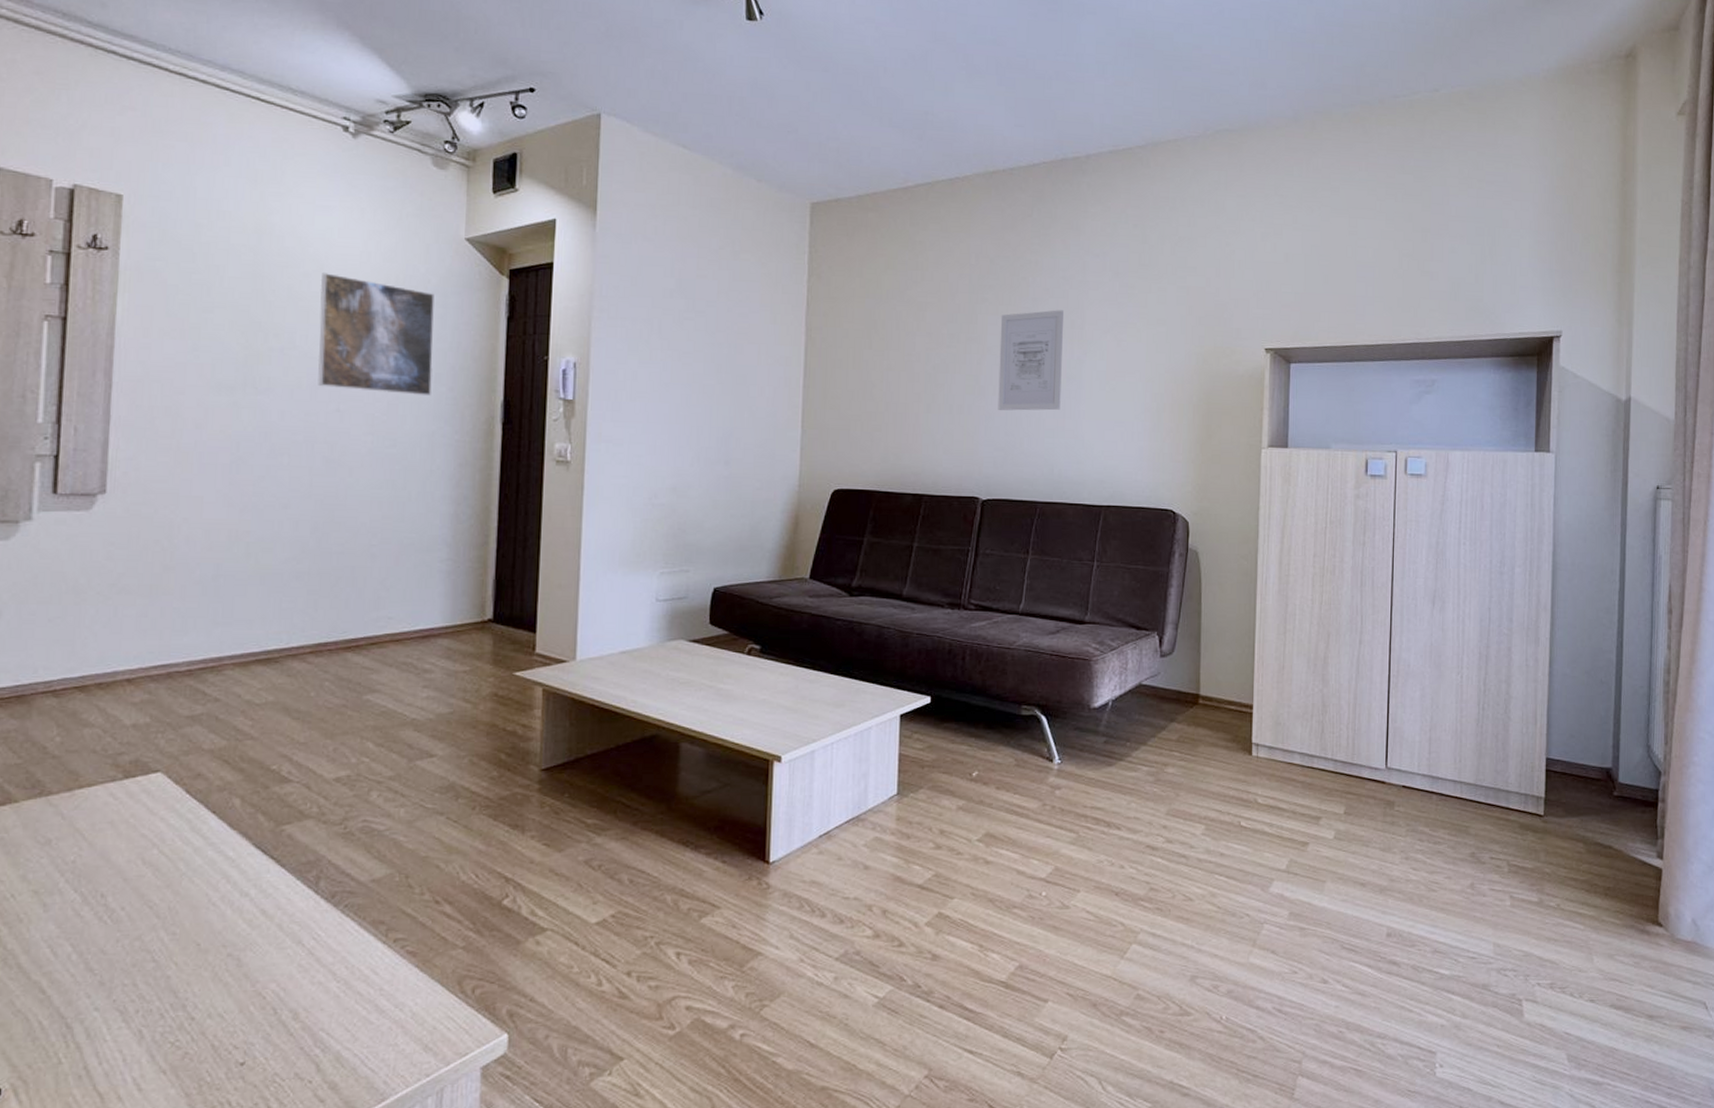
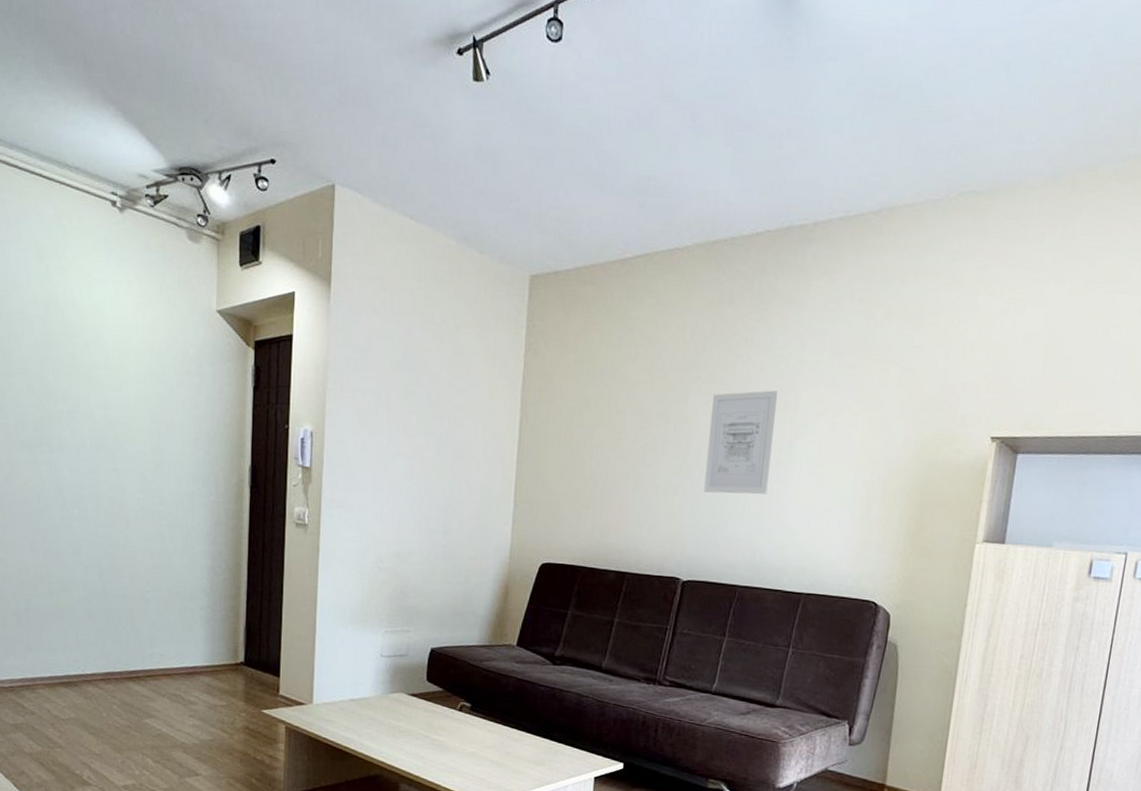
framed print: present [318,273,435,397] -> none [97,342,192,460]

